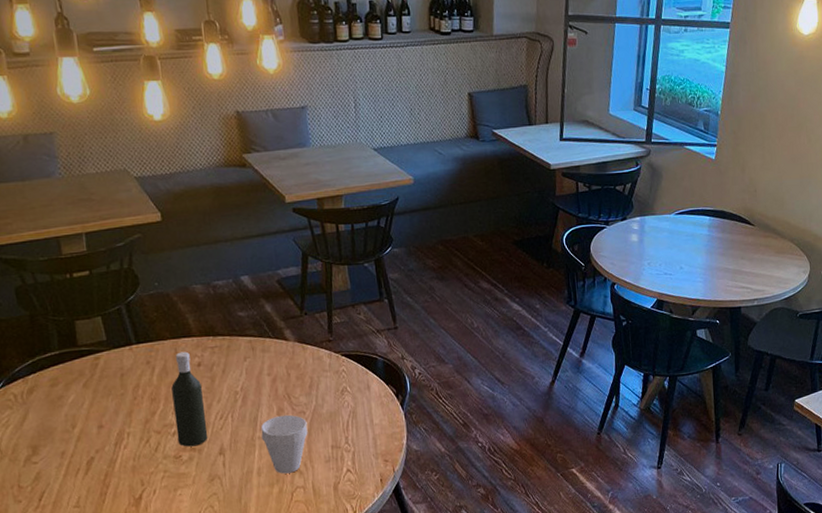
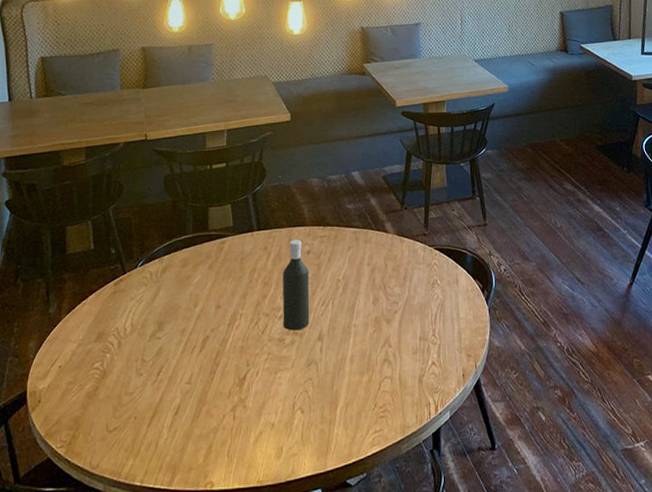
cup: present [260,414,308,474] -> none [357,304,399,363]

